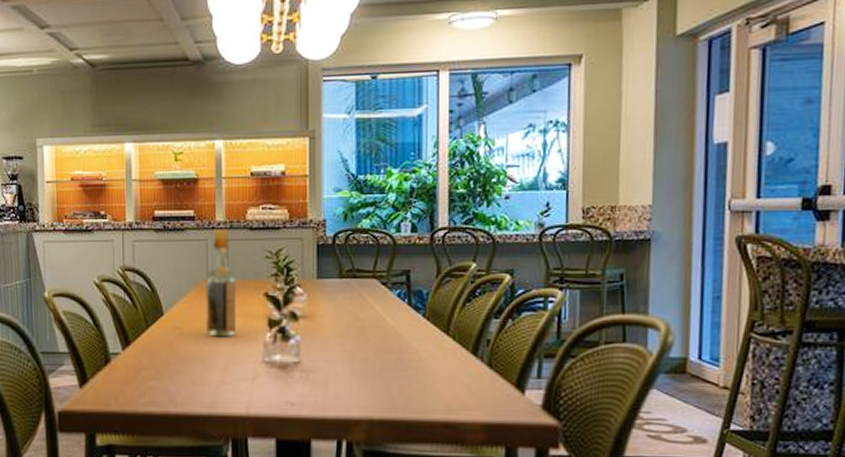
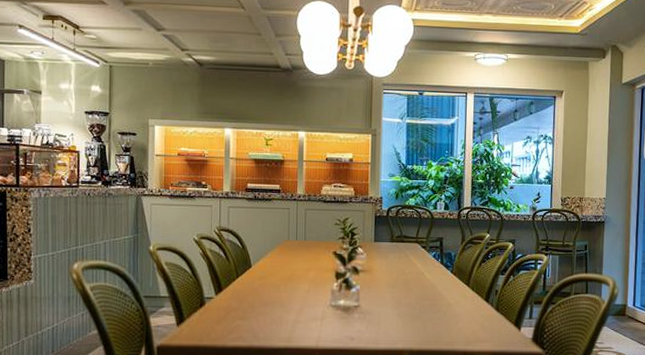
bottle: present [205,229,237,337] -> none [285,200,312,286]

